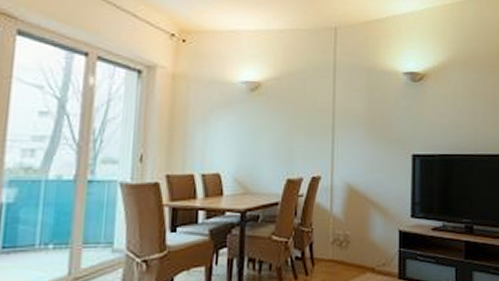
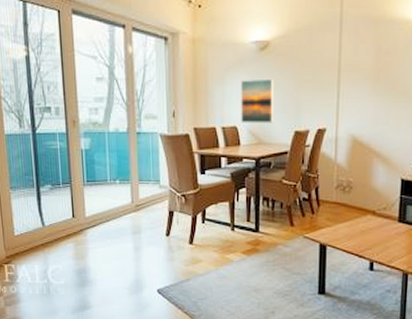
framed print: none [225,121,264,170] -> present [241,78,274,123]

